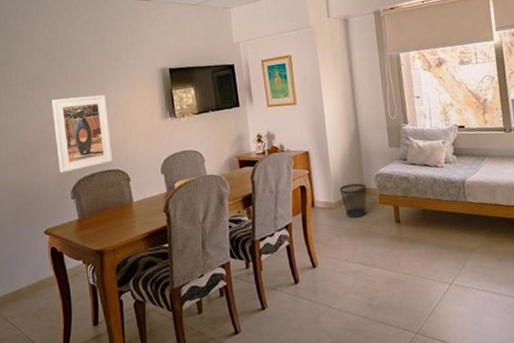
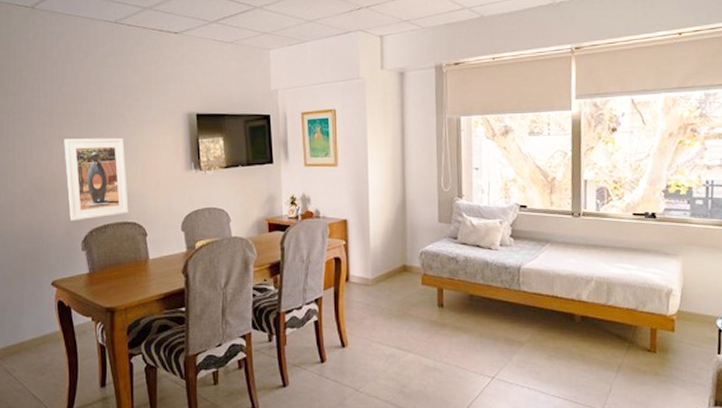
wastebasket: present [339,183,367,218] -> none [378,259,409,297]

